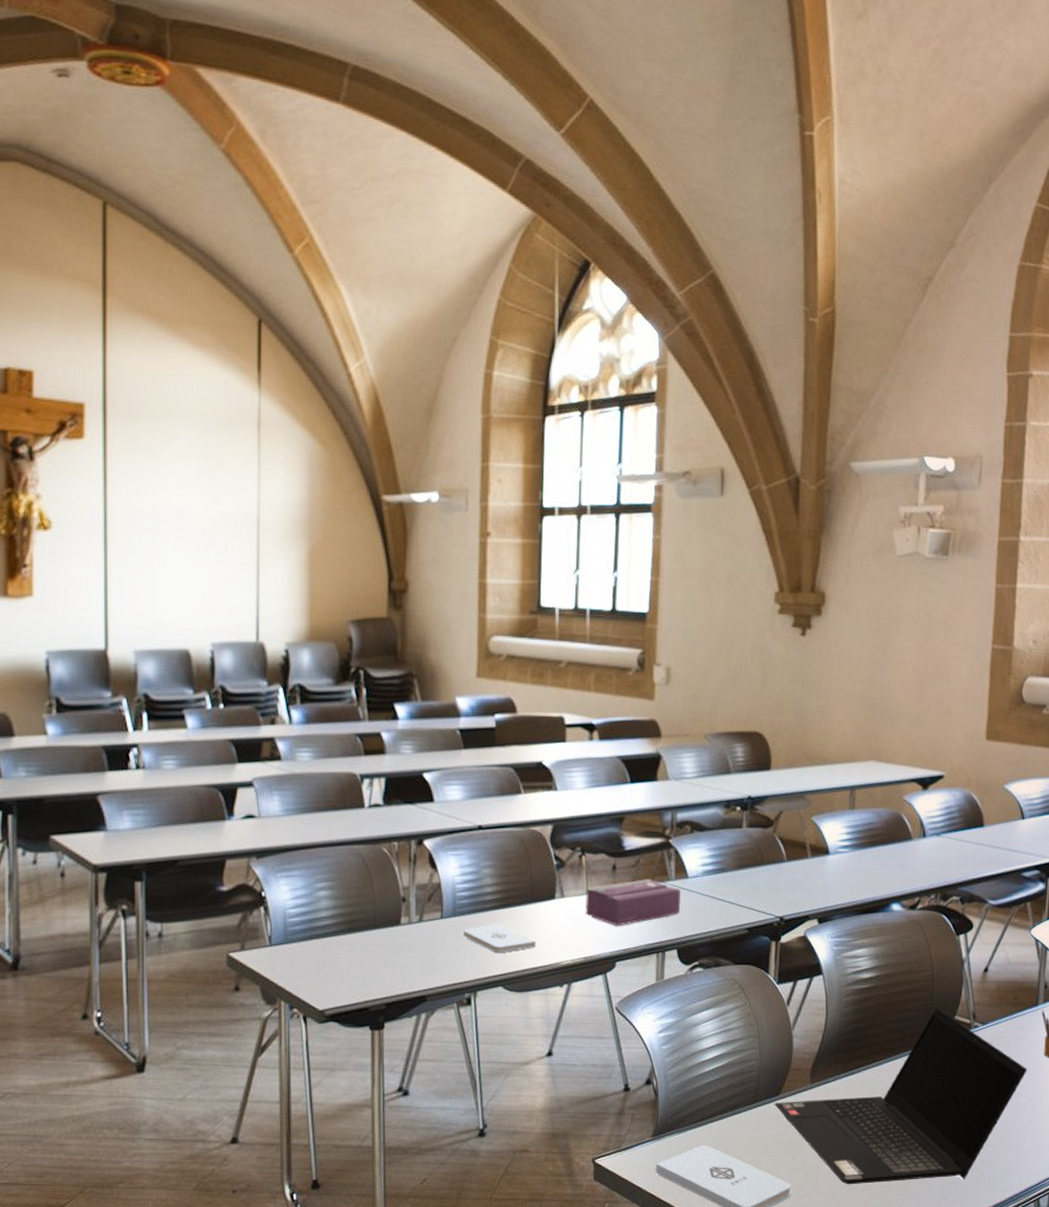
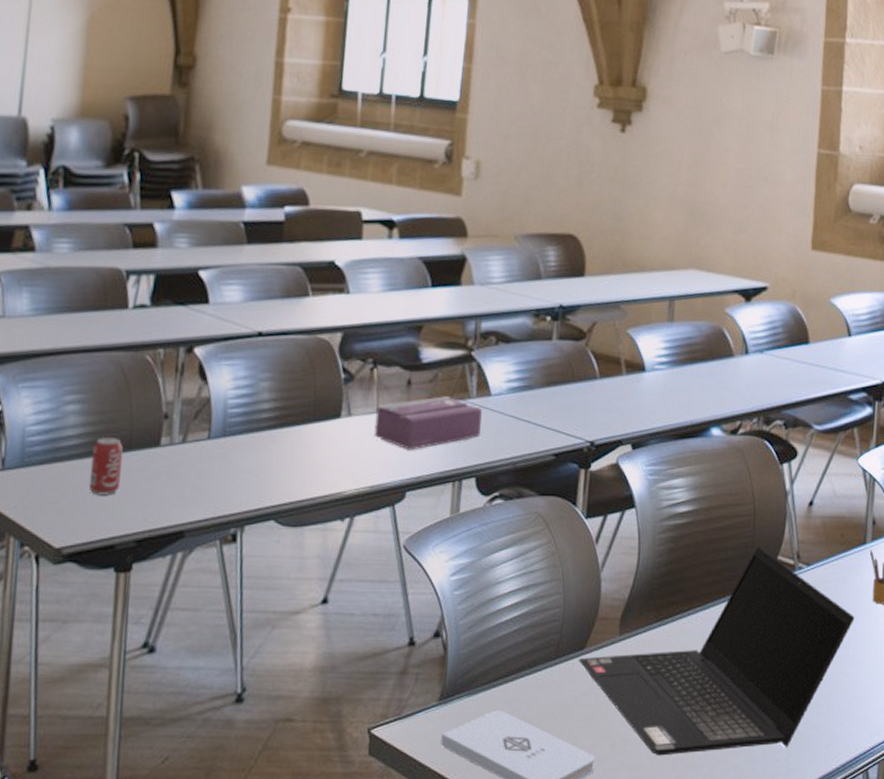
beverage can: none [343,917,369,966] -> present [88,436,123,495]
notepad: present [463,924,536,954] -> none [233,446,317,481]

